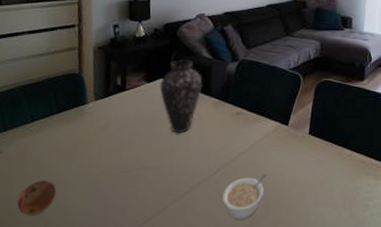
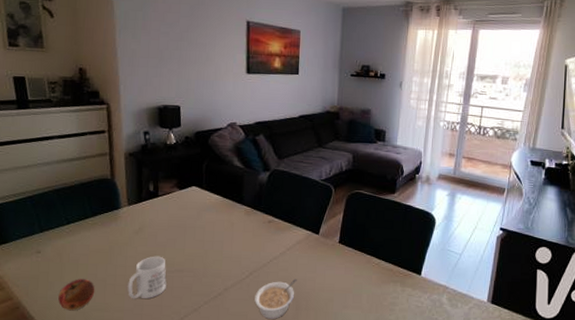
mug: none [90,153,132,201] -> present [127,256,167,299]
vase: present [159,59,203,134] -> none [192,167,235,239]

